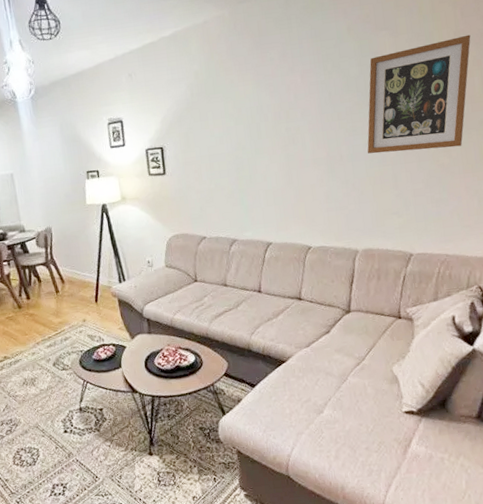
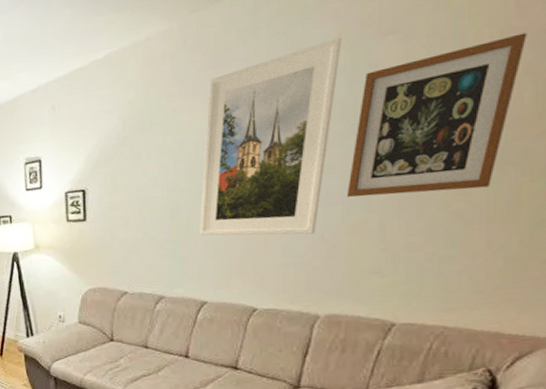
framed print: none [257,30,351,186] -> present [200,37,342,236]

